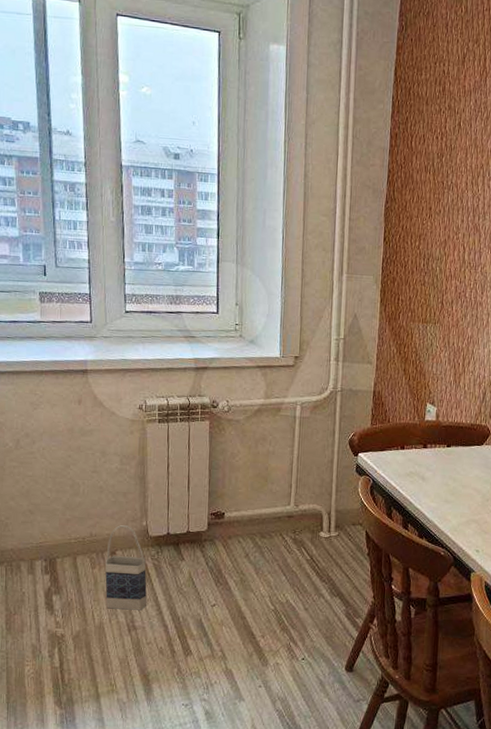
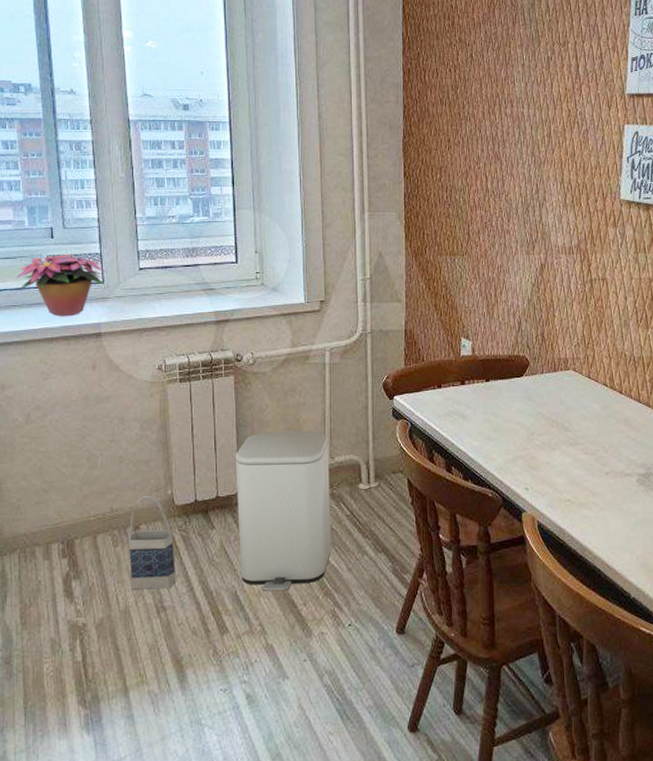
flower arrangement: none [9,291,96,352] -> present [15,253,108,317]
pedal bin: none [205,475,295,623] -> present [234,429,332,592]

